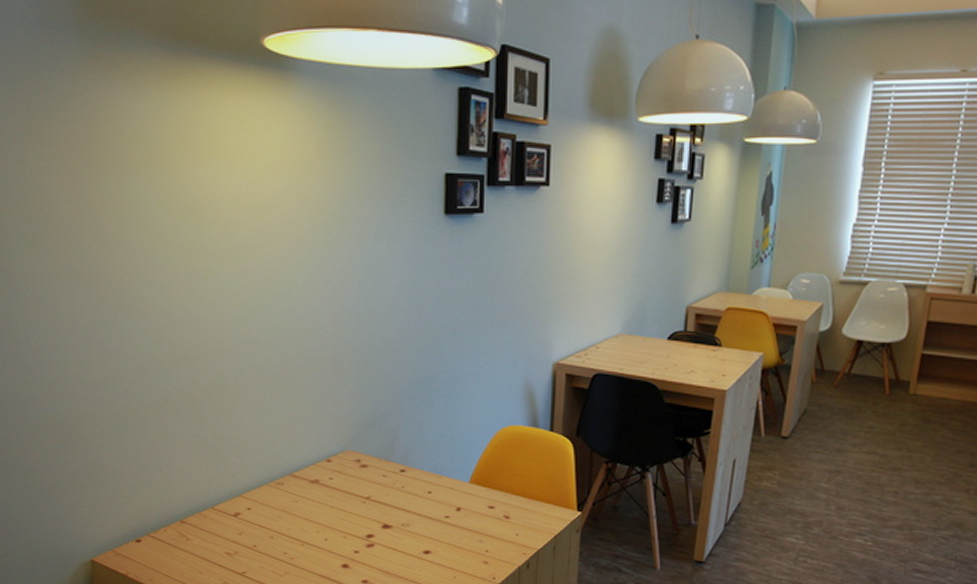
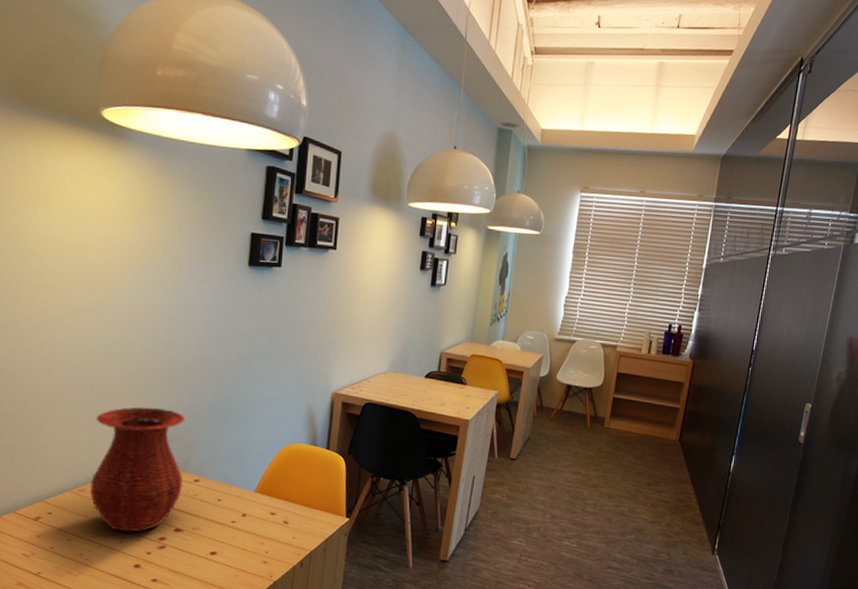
vase: none [287,388,387,529] -> present [90,406,186,533]

